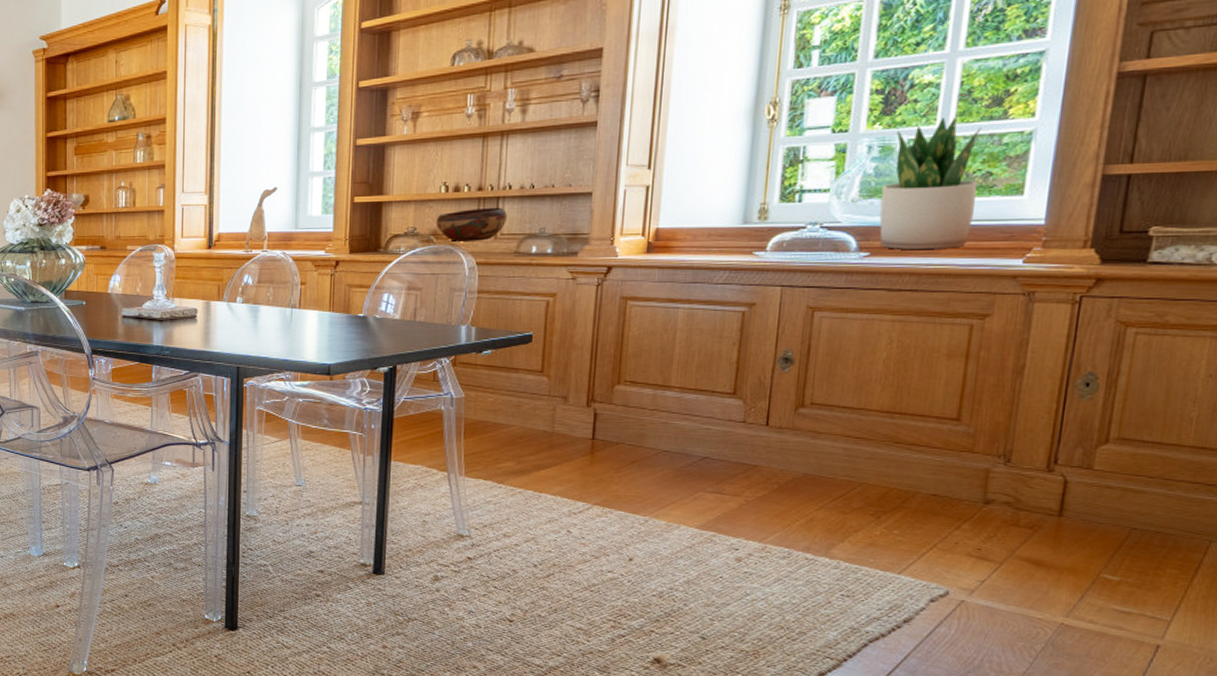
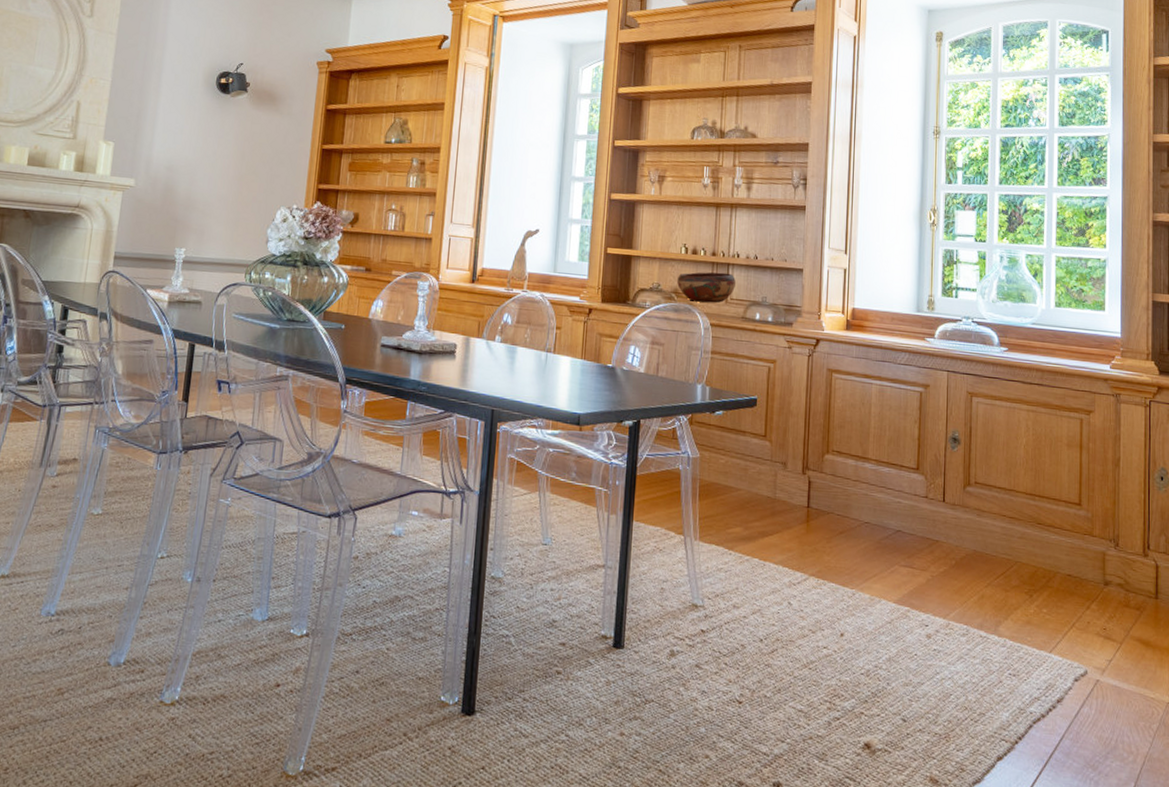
planter: present [879,117,982,250] -> none [1012,240,1074,351]

